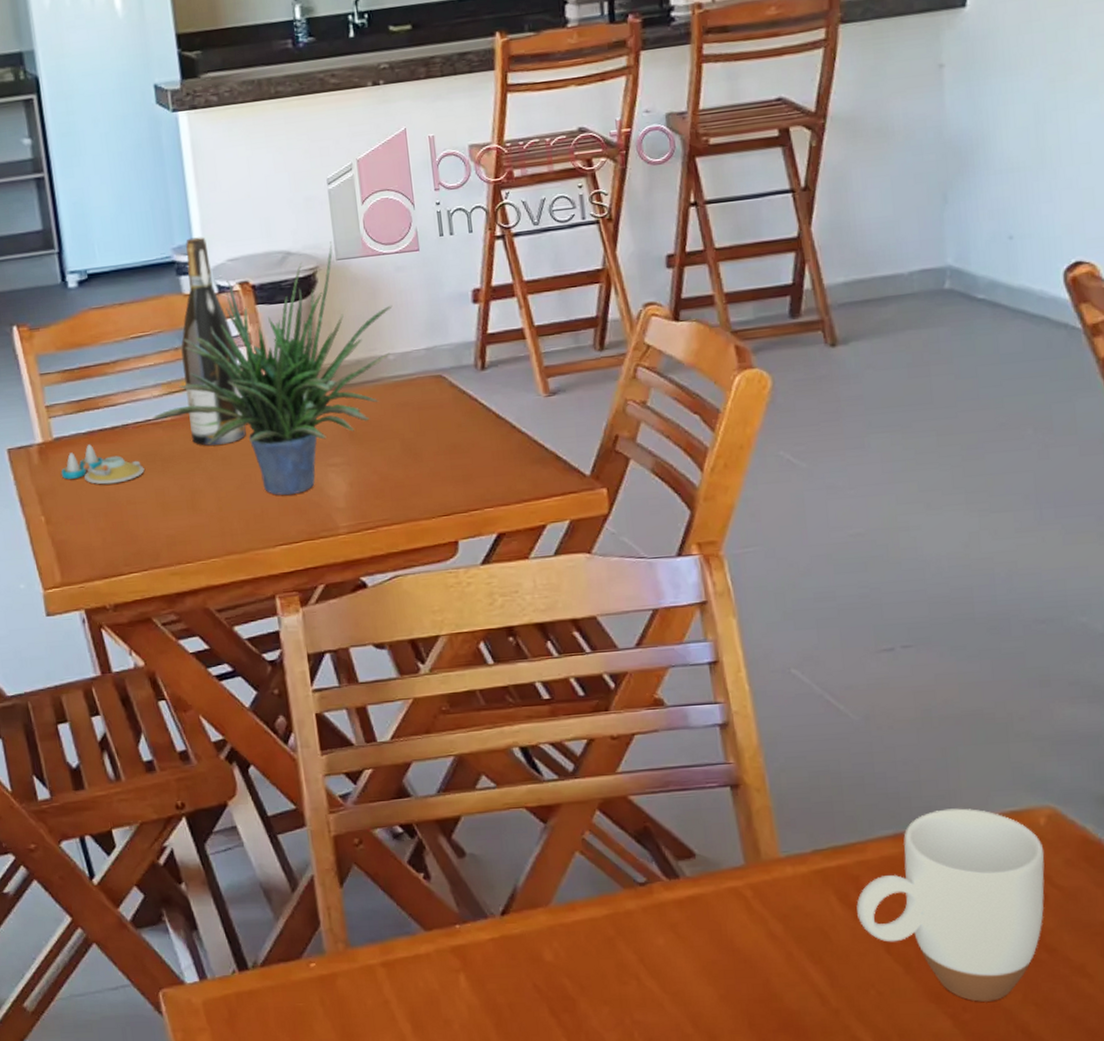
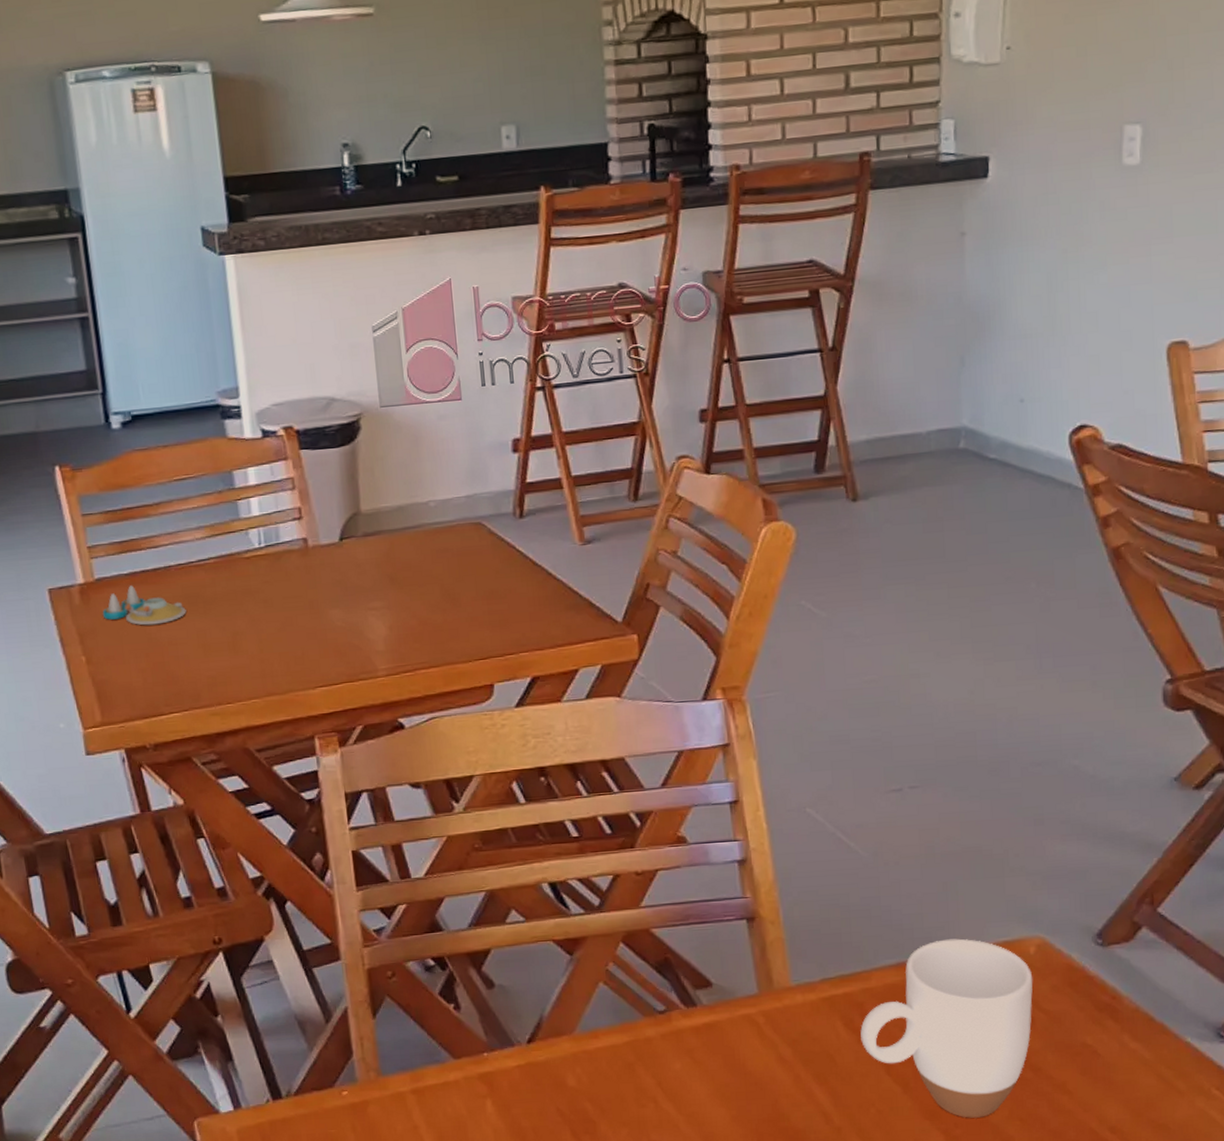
potted plant: present [153,241,393,496] -> none [195,388,435,638]
wine bottle: present [181,237,246,446] -> none [224,381,288,588]

